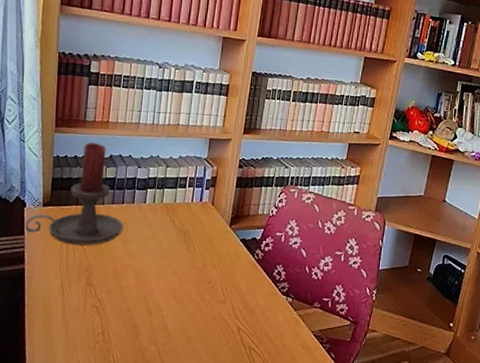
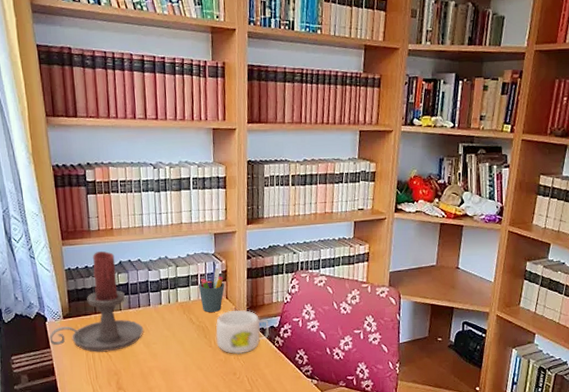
pen holder: none [185,172,213,217] -> present [198,267,225,312]
mug: none [195,218,251,263] -> present [216,310,269,355]

